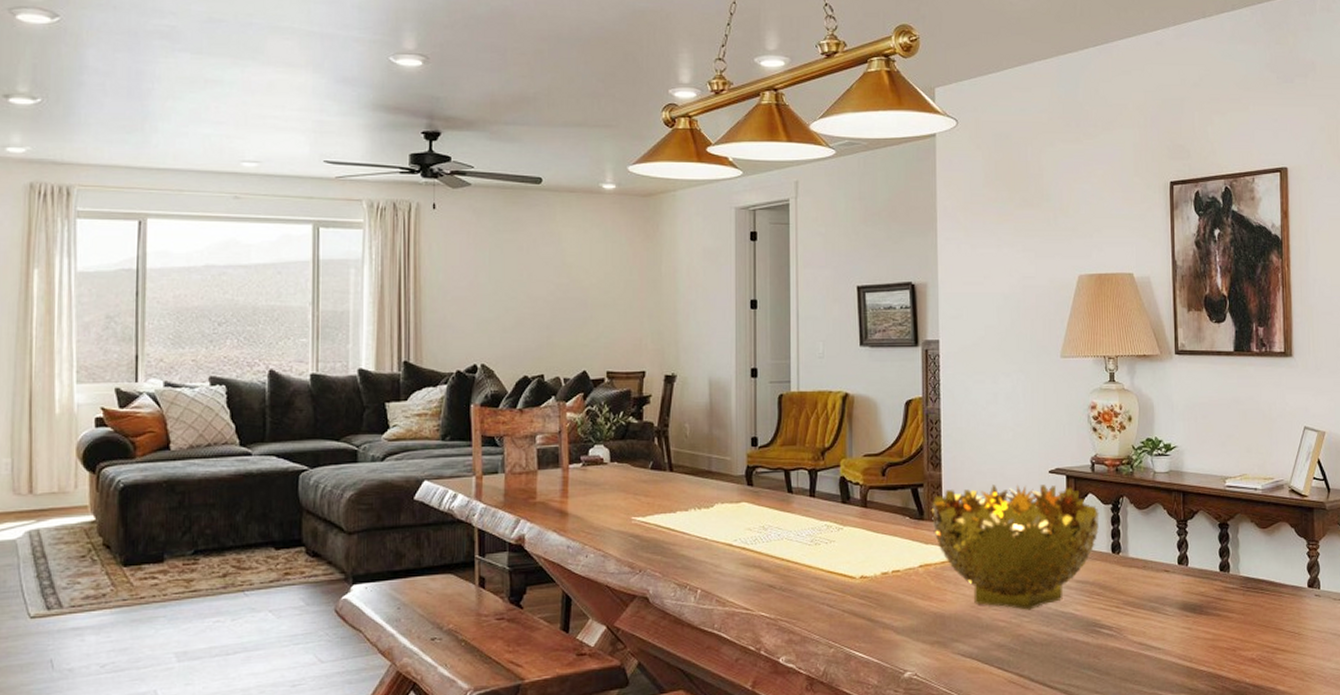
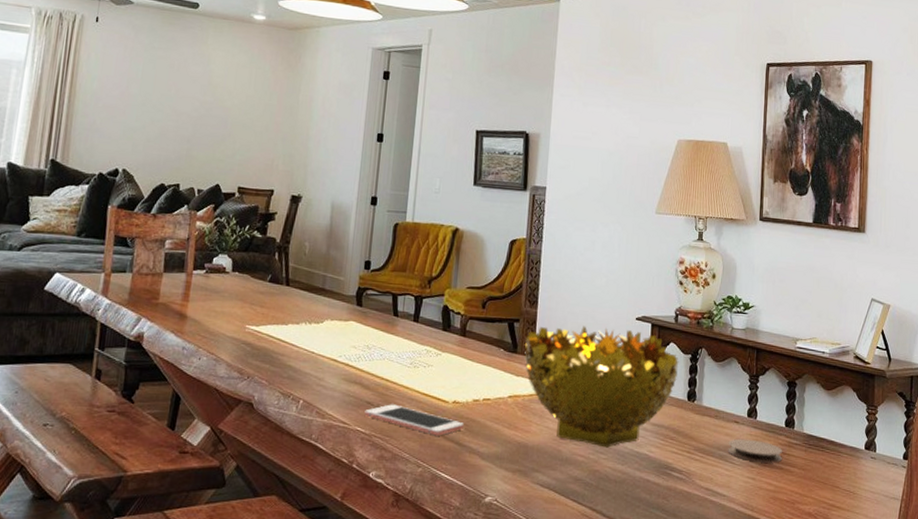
cell phone: none [767,585,874,614] -> present [364,404,464,436]
coaster: none [1159,587,1220,611] -> present [728,438,783,463]

